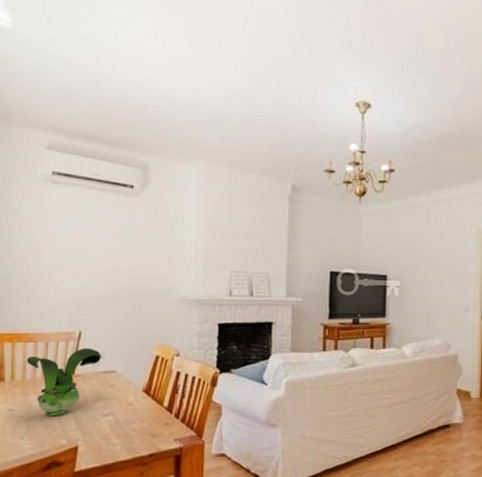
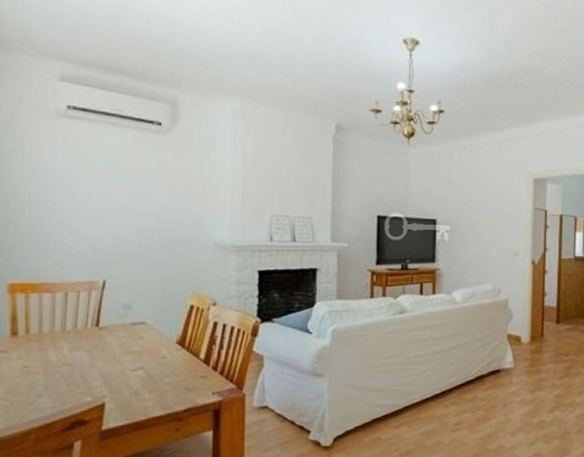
toy figurine: present [26,347,101,417] -> none [43,298,129,373]

